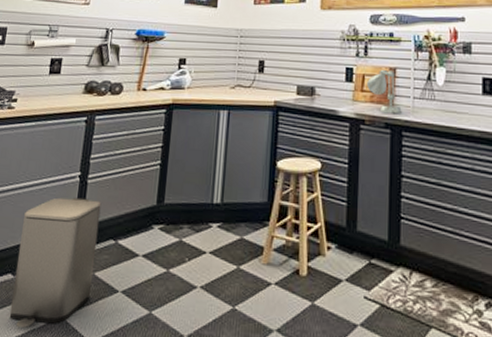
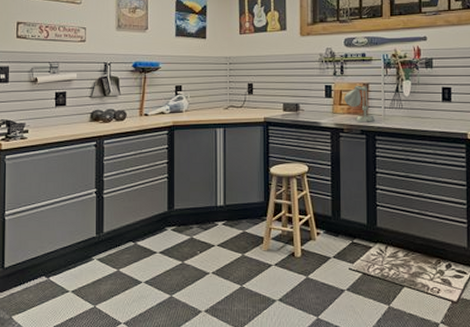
pedal bin: present [10,197,102,328] -> none [48,210,118,317]

